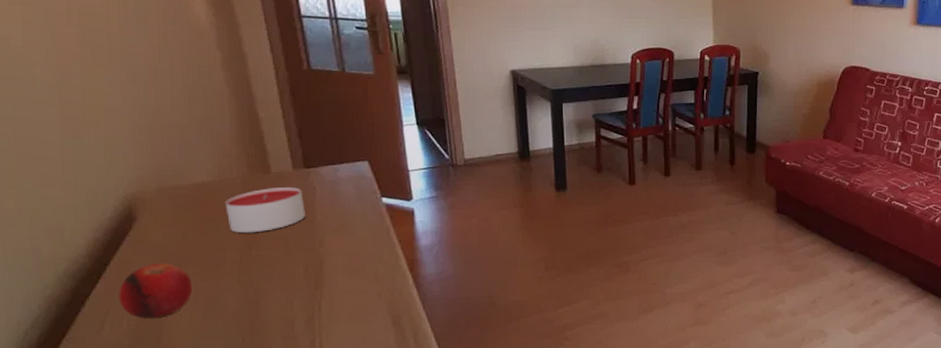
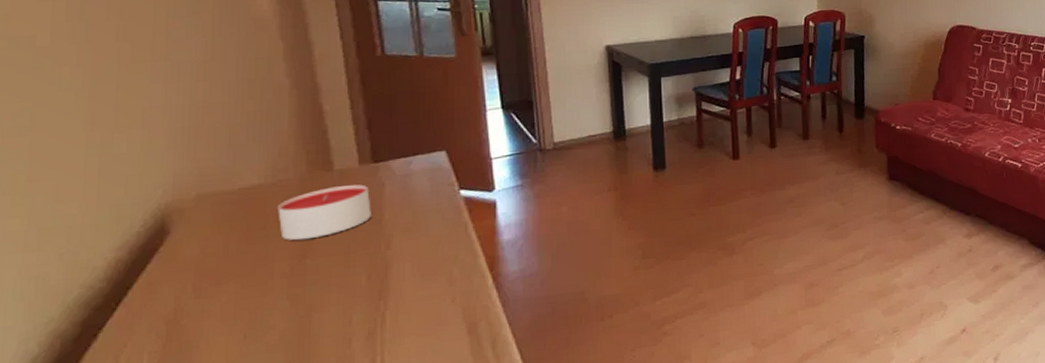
fruit: present [119,263,193,319] -> none [140,281,232,349]

